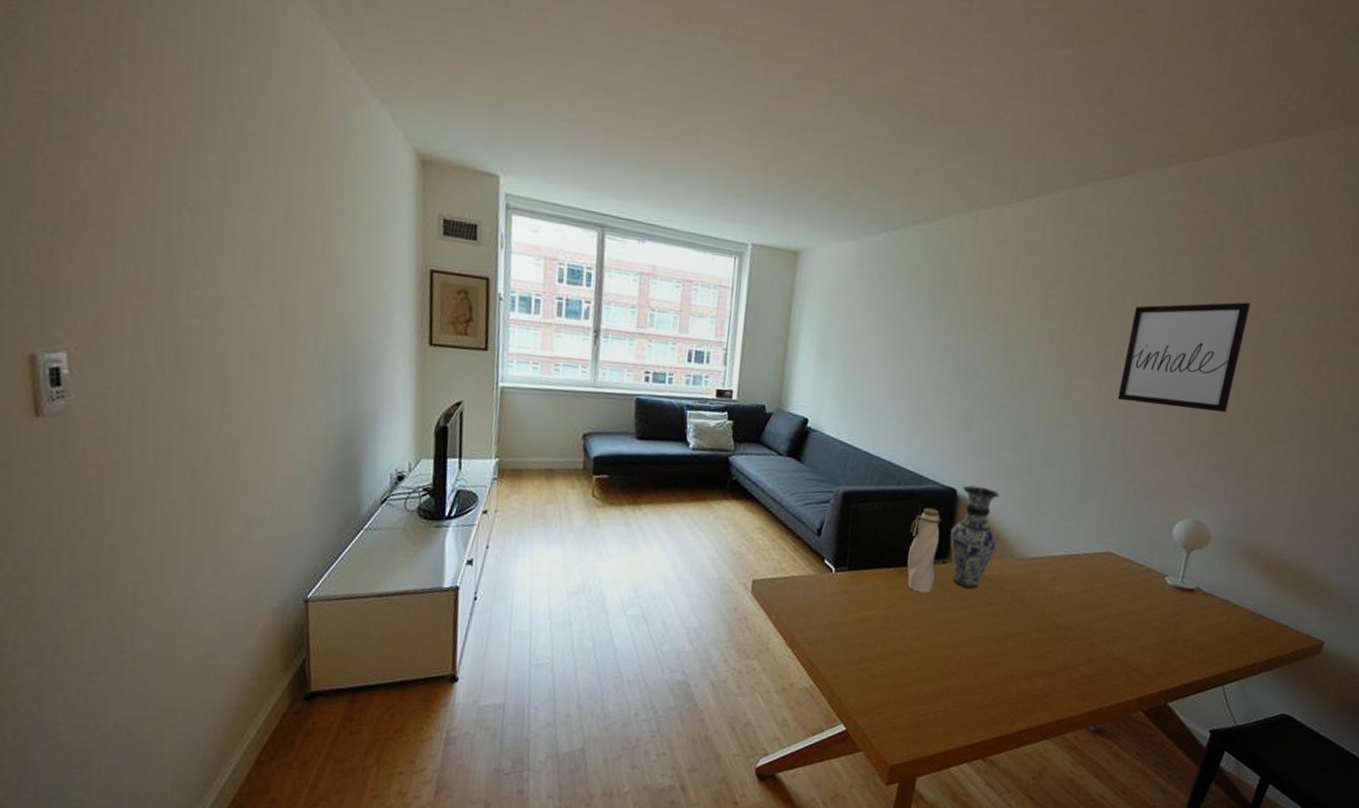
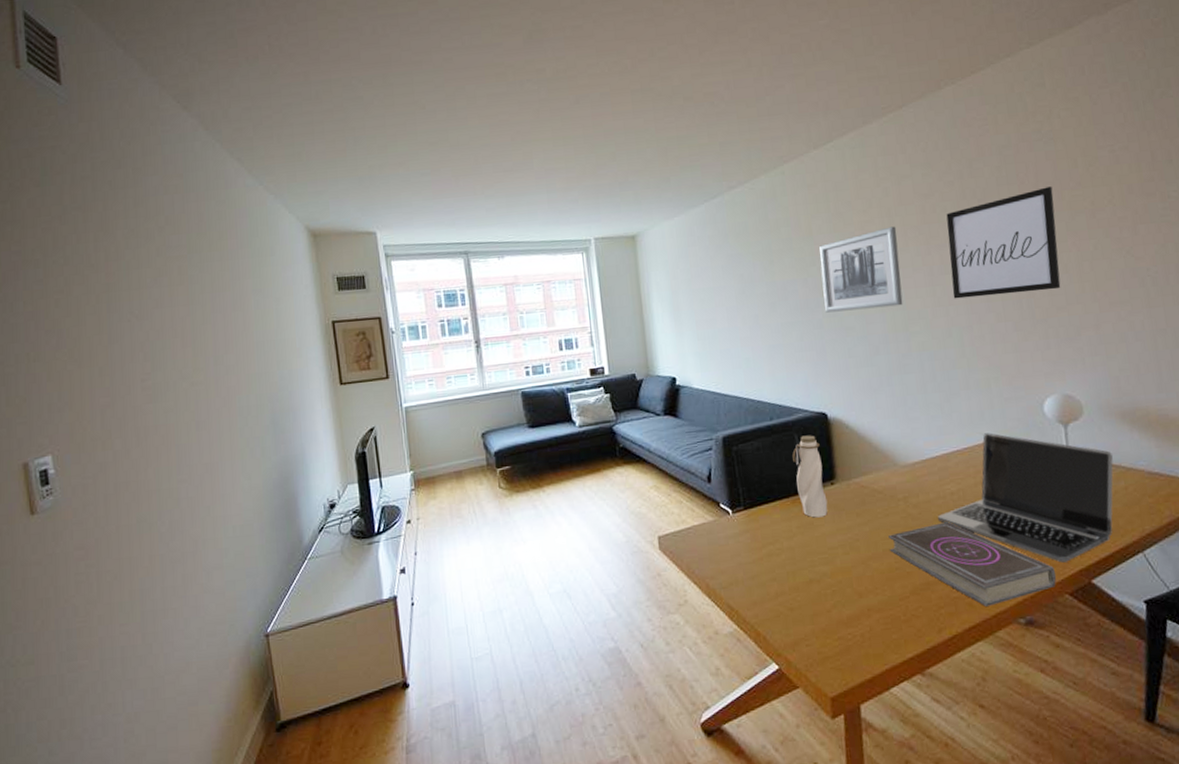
vase: present [950,485,1000,589] -> none [831,405,878,504]
wall art: none [983,306,1080,395] -> present [819,226,903,313]
book: none [984,621,1137,709] -> present [889,522,1057,607]
laptop: none [1039,543,1225,682] -> present [938,433,1114,563]

